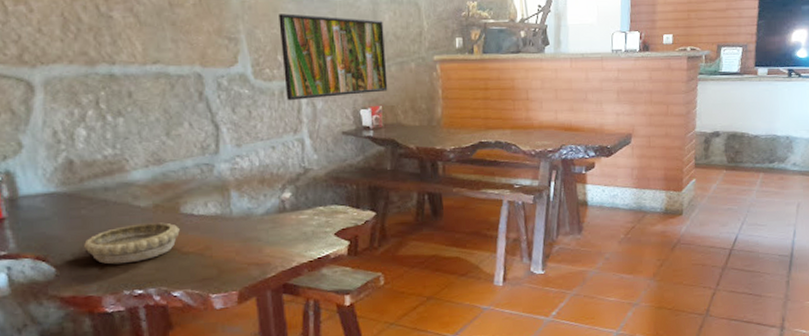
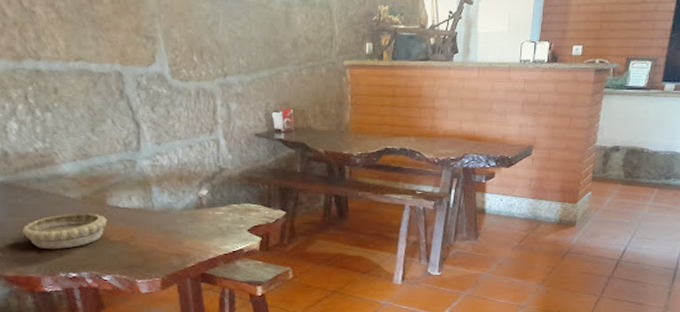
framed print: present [279,14,388,100] -> none [194,13,299,101]

